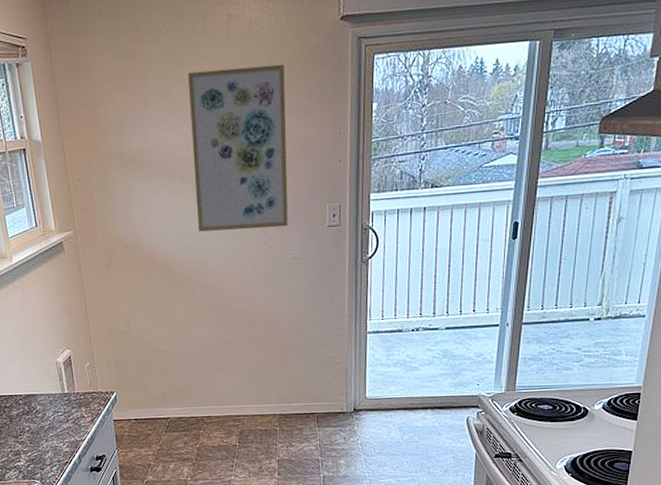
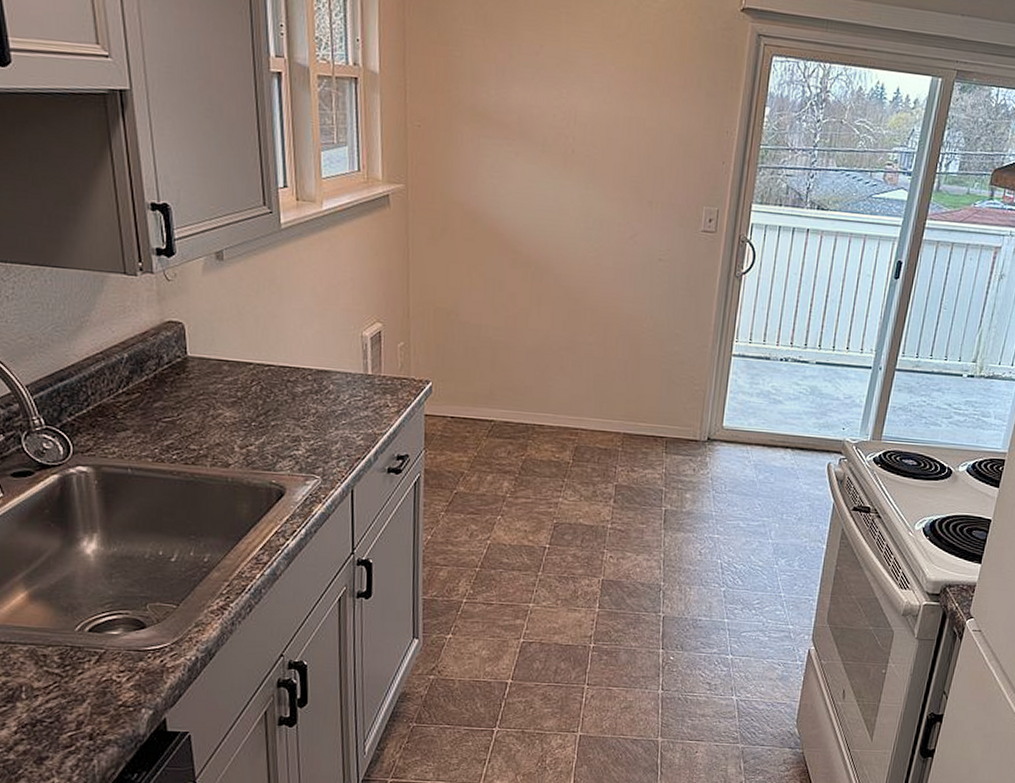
wall art: present [188,64,288,232] -> none [555,31,675,224]

